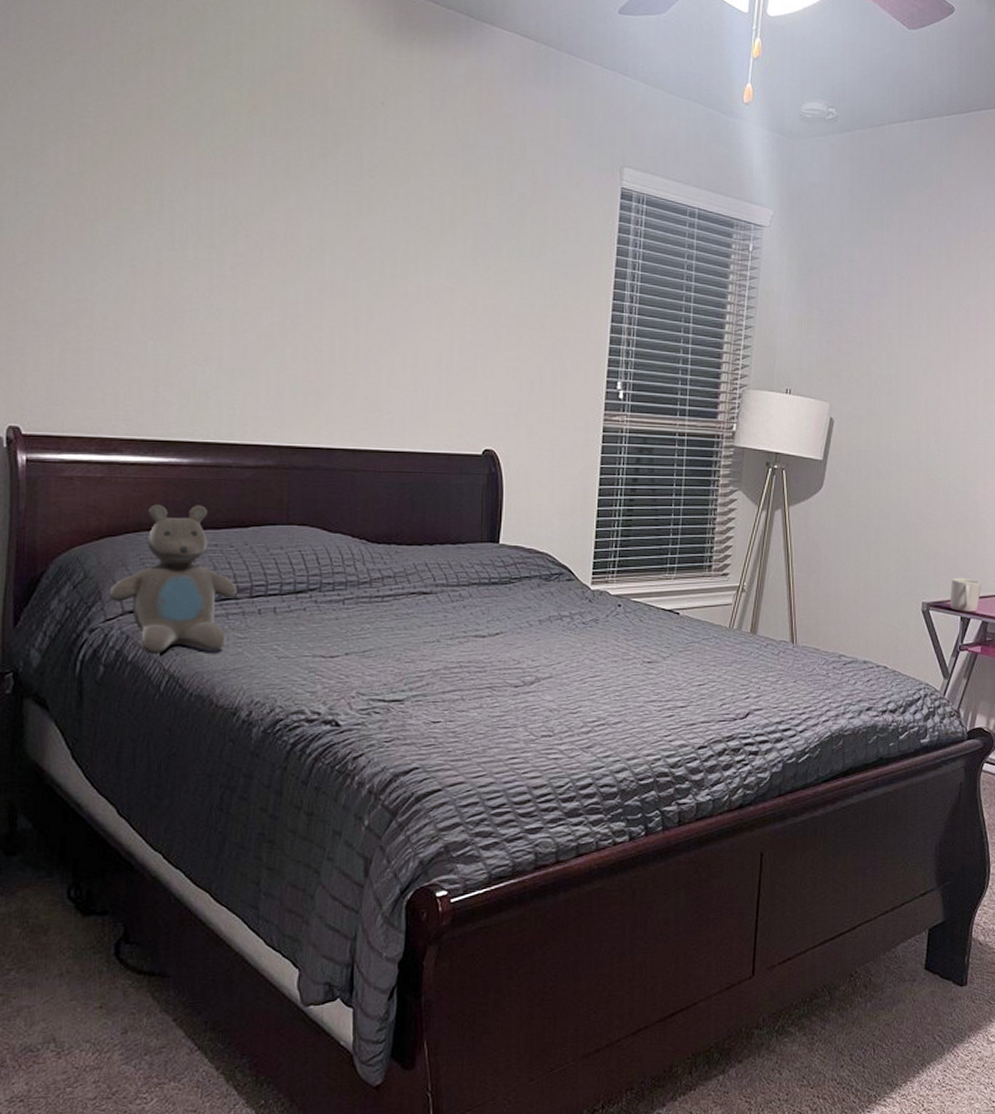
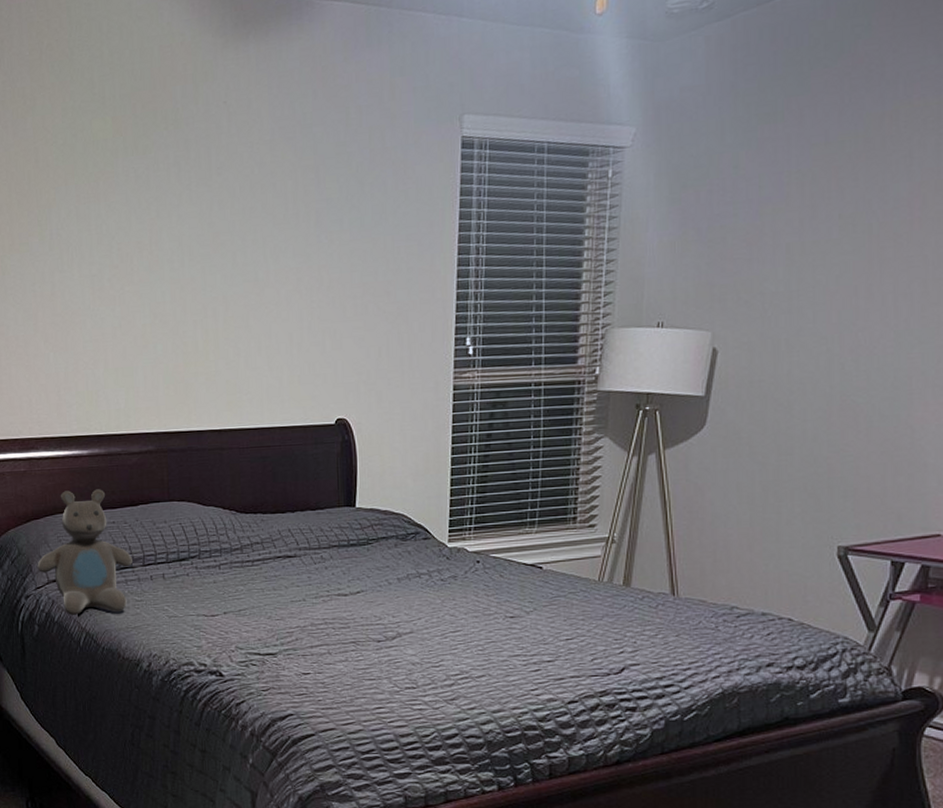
mug: present [950,577,982,612] -> none [876,515,921,555]

